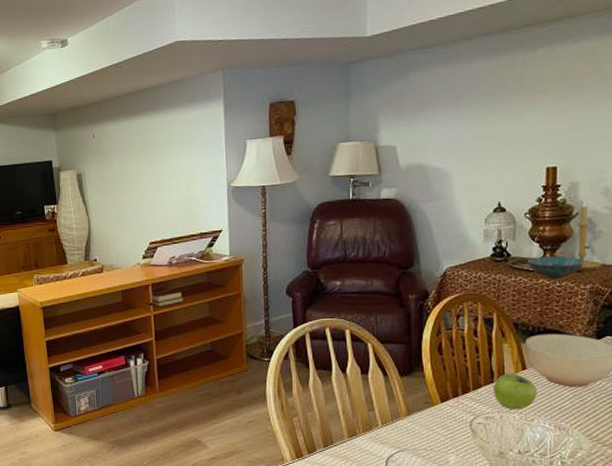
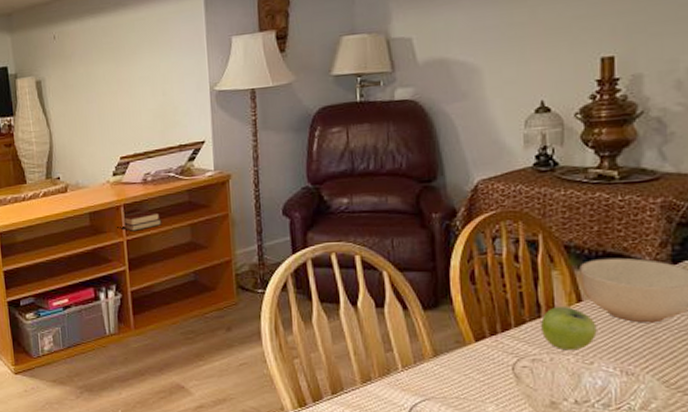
decorative bowl: present [528,255,585,281] -> none [580,163,653,194]
candle holder: present [554,200,602,272] -> none [613,95,676,182]

